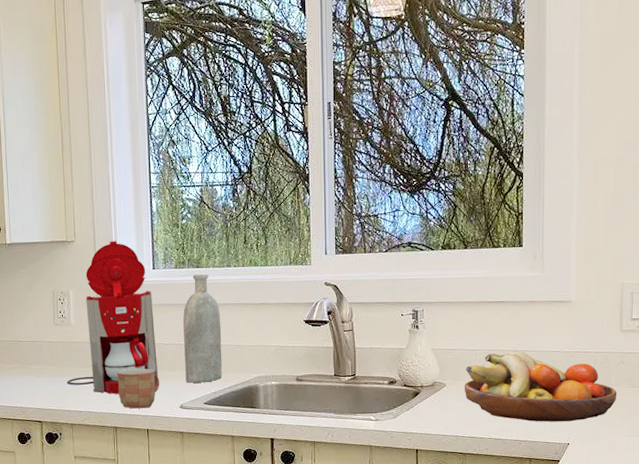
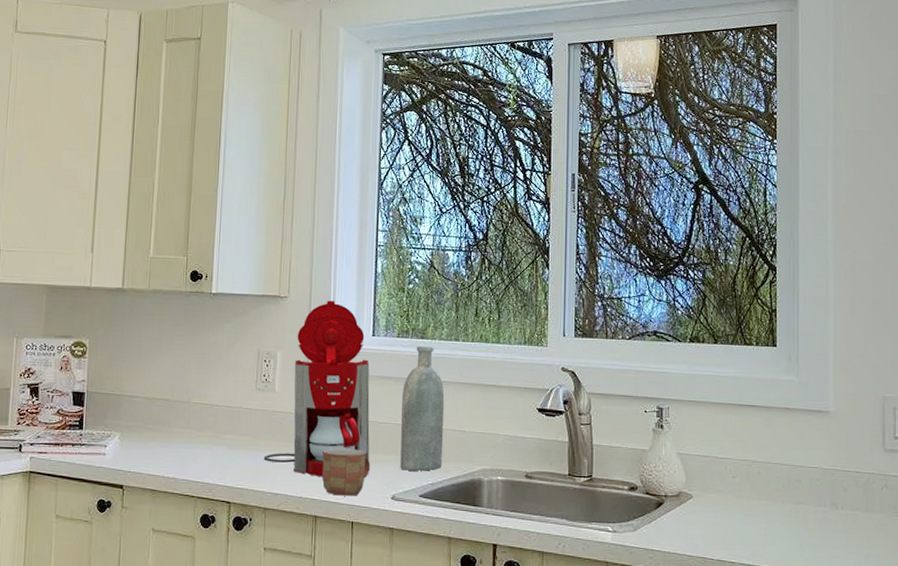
fruit bowl: present [464,350,617,422] -> none [712,463,882,551]

